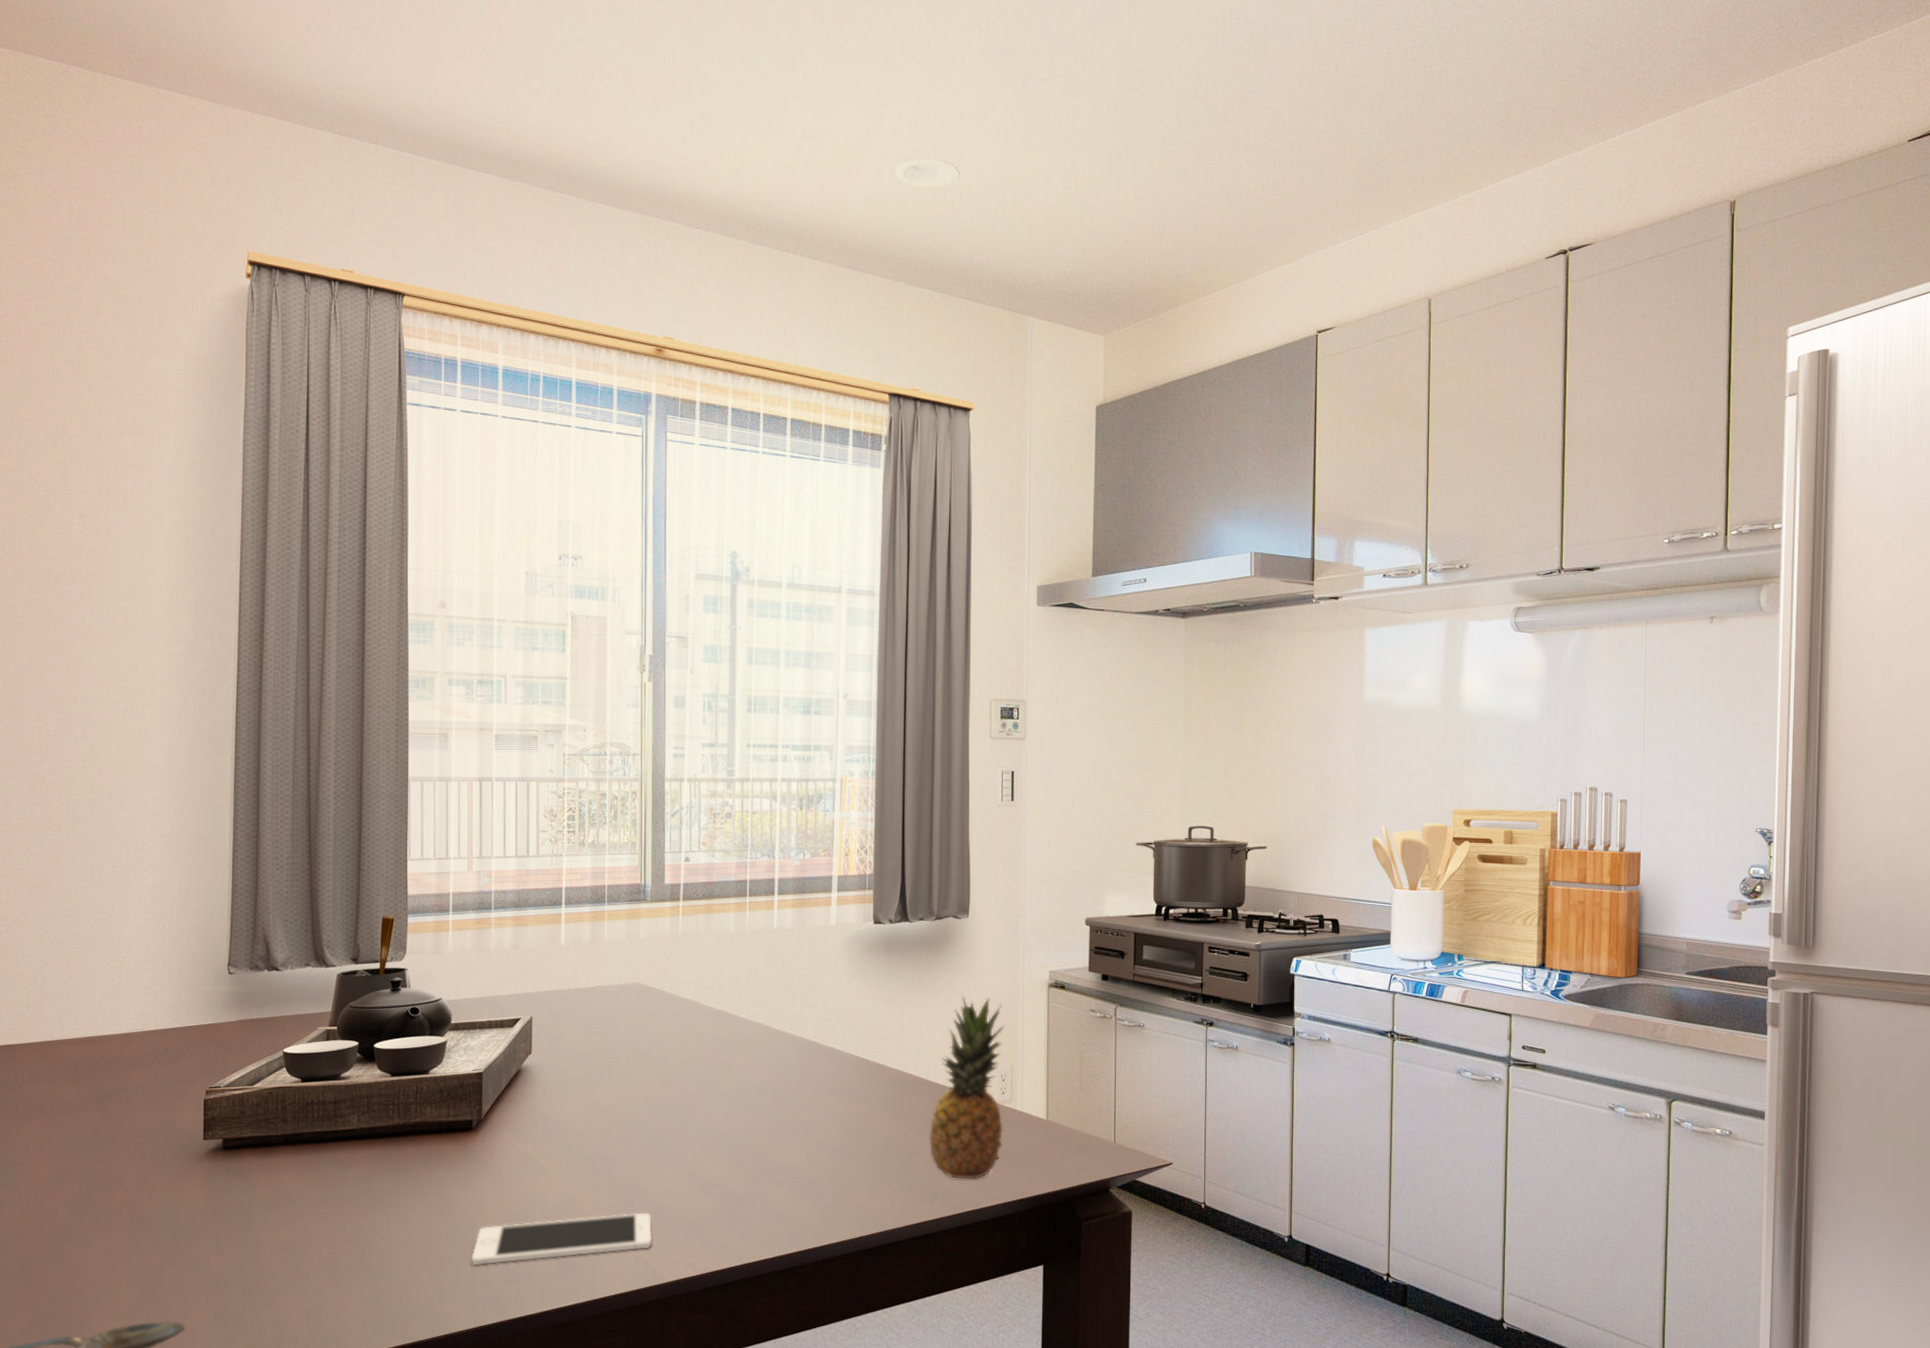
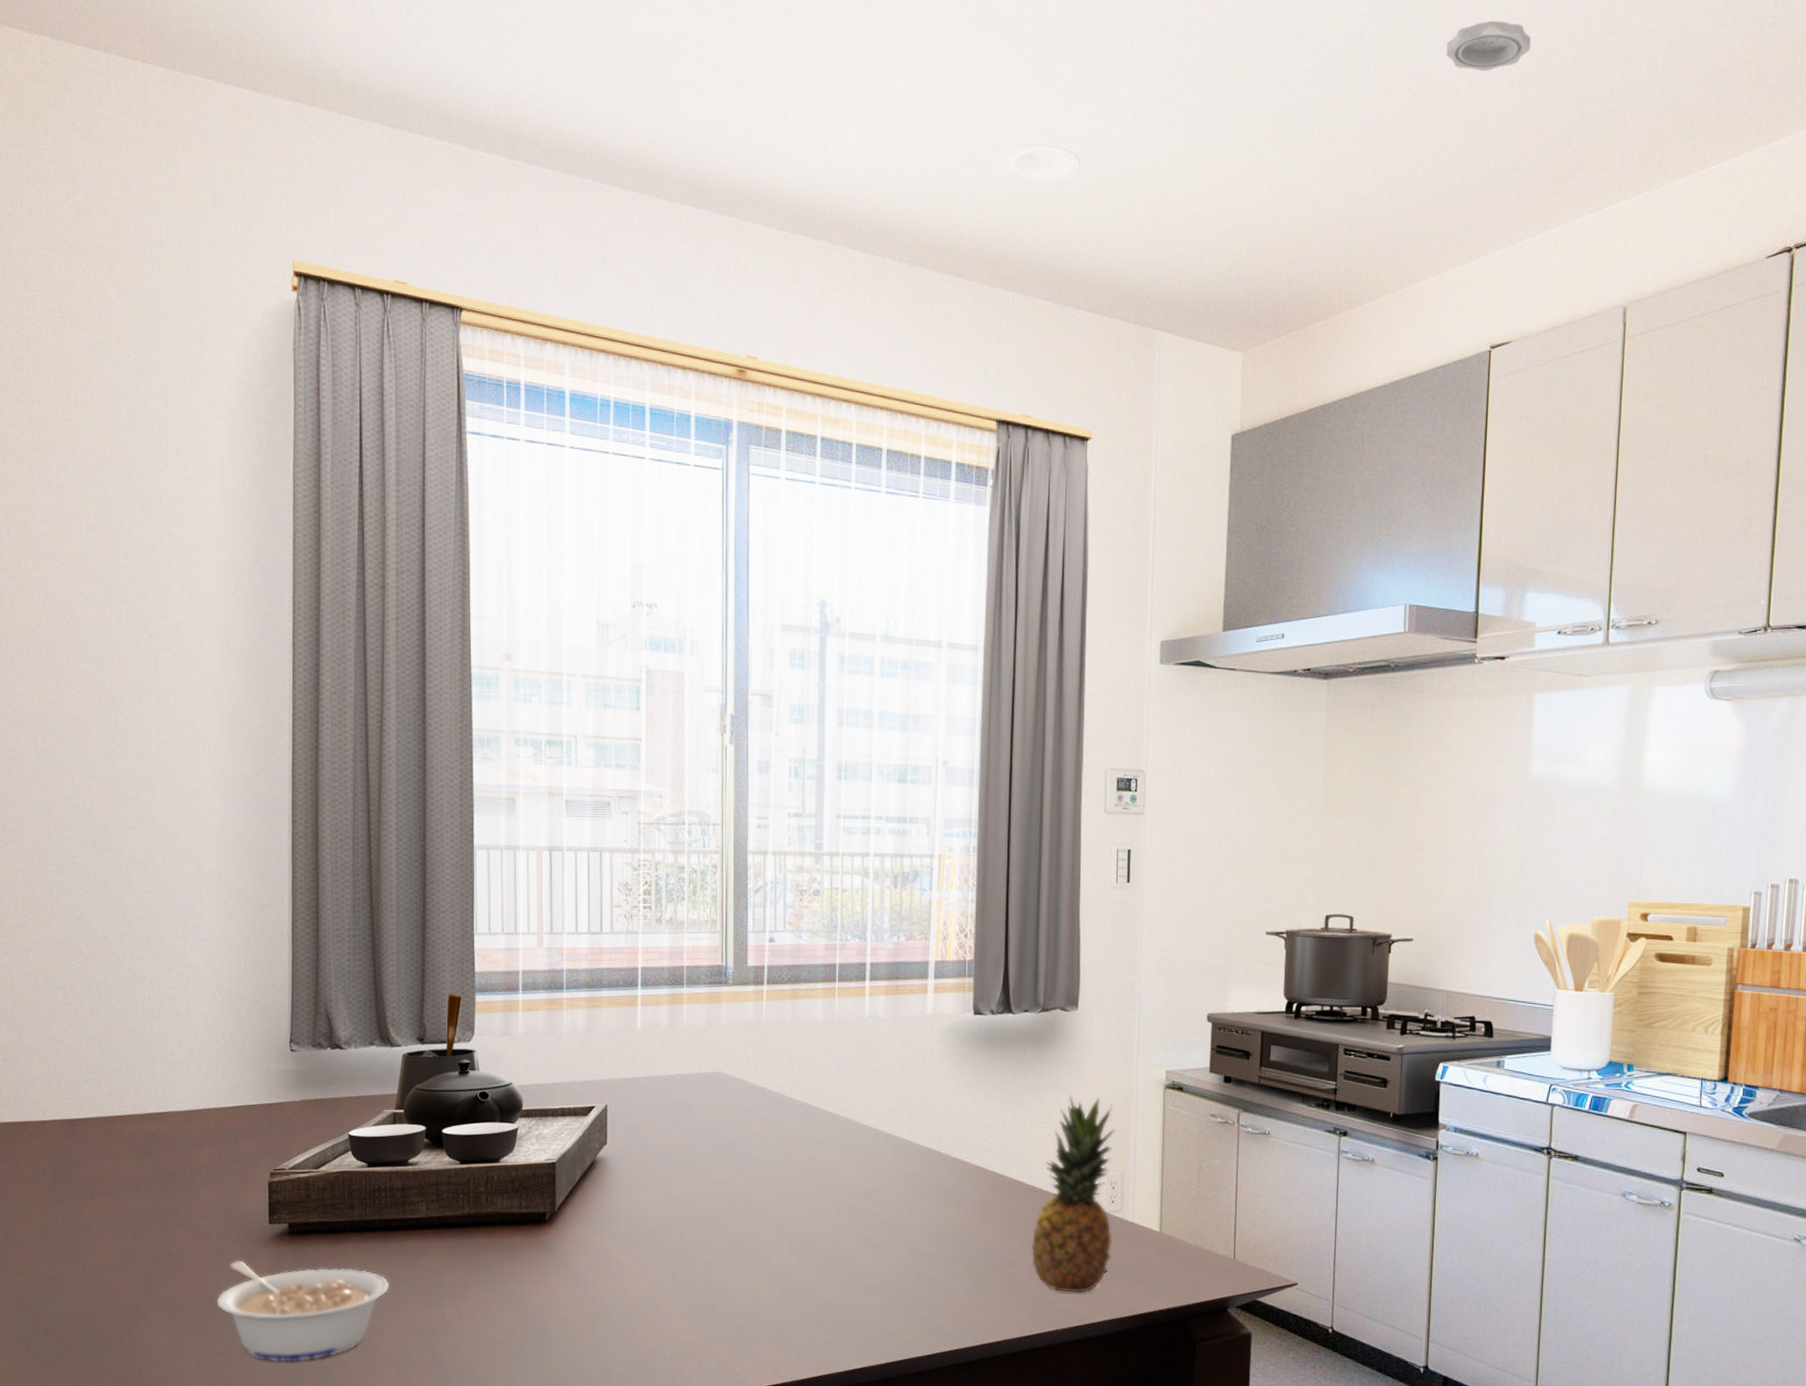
legume: none [149,1176,321,1273] -> present [216,1260,390,1362]
cell phone: present [471,1212,652,1266] -> none [546,1315,734,1364]
smoke detector: none [1272,60,1342,101] -> present [1446,20,1531,71]

